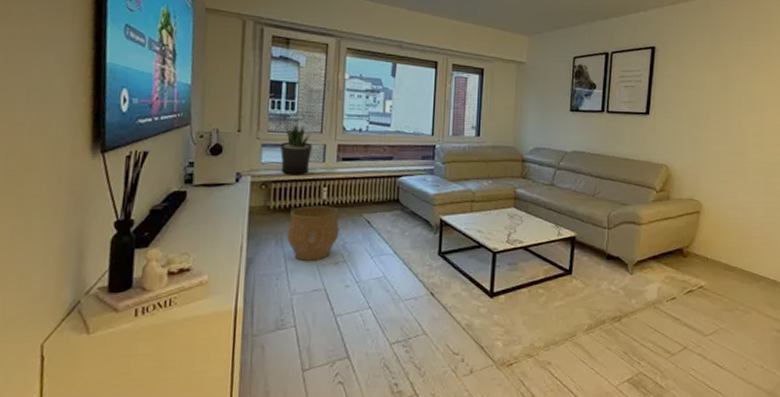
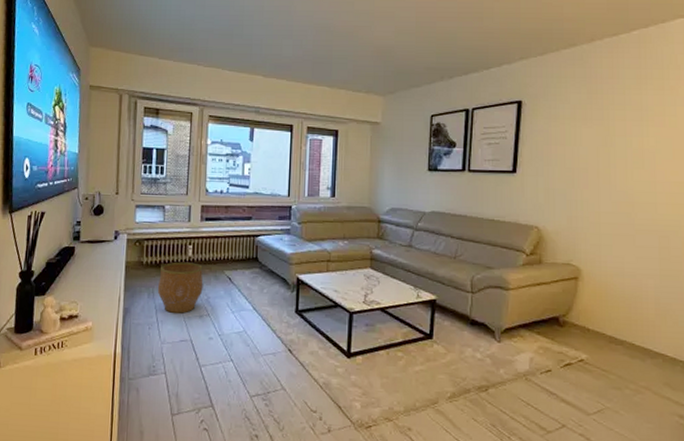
planter: present [280,122,313,175] -> none [151,185,180,234]

